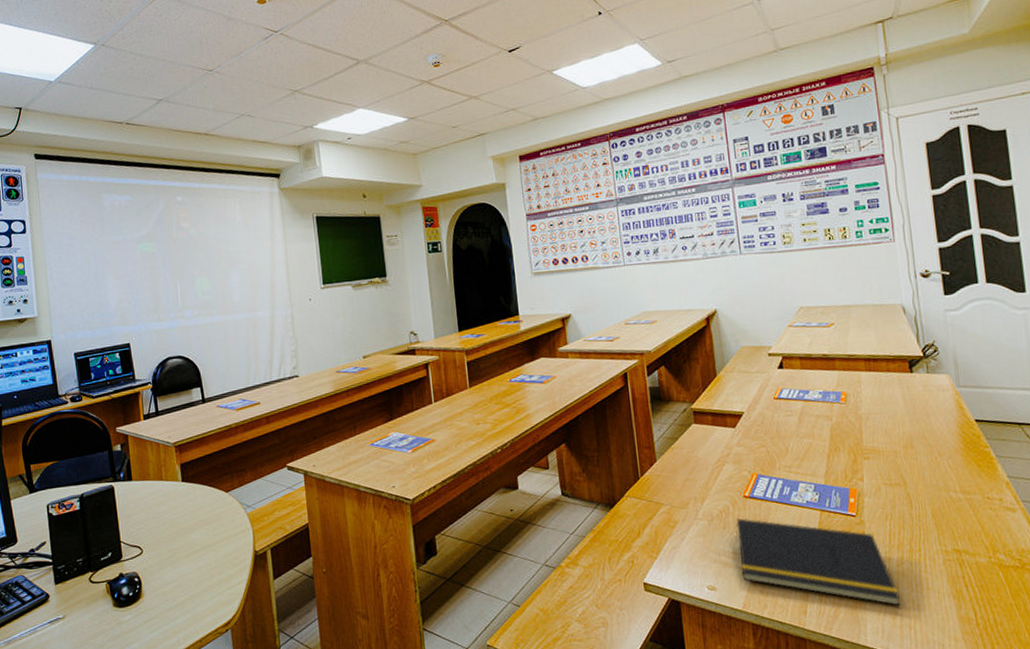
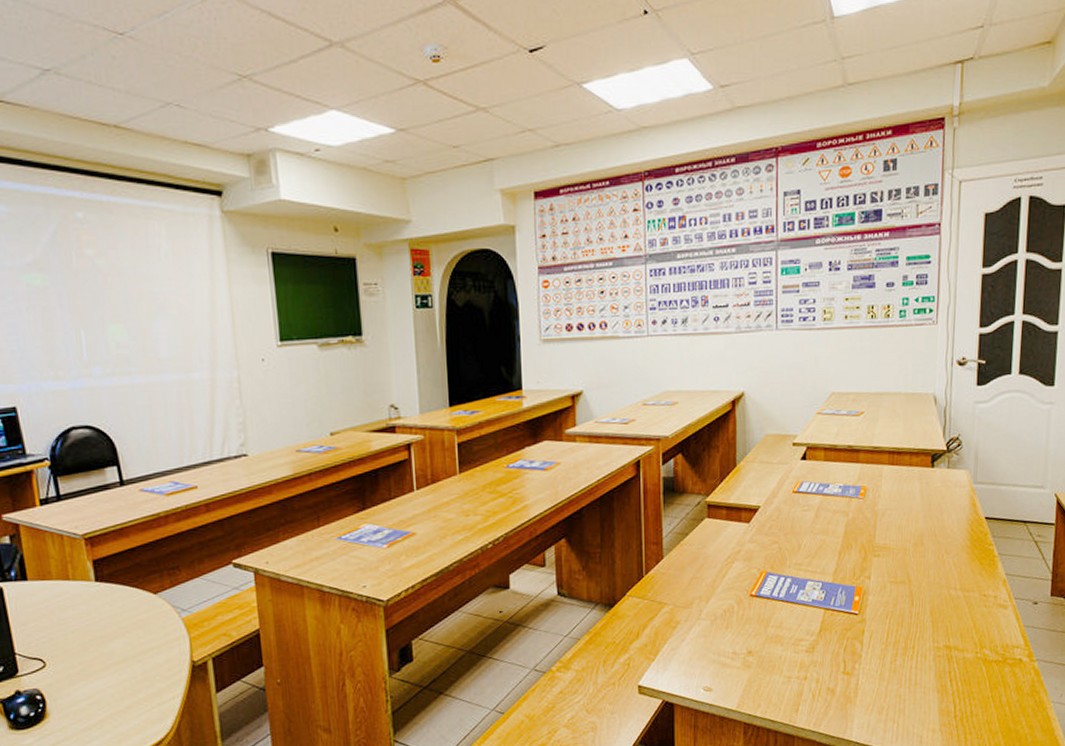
notepad: present [735,518,902,606] -> none [737,618,889,701]

